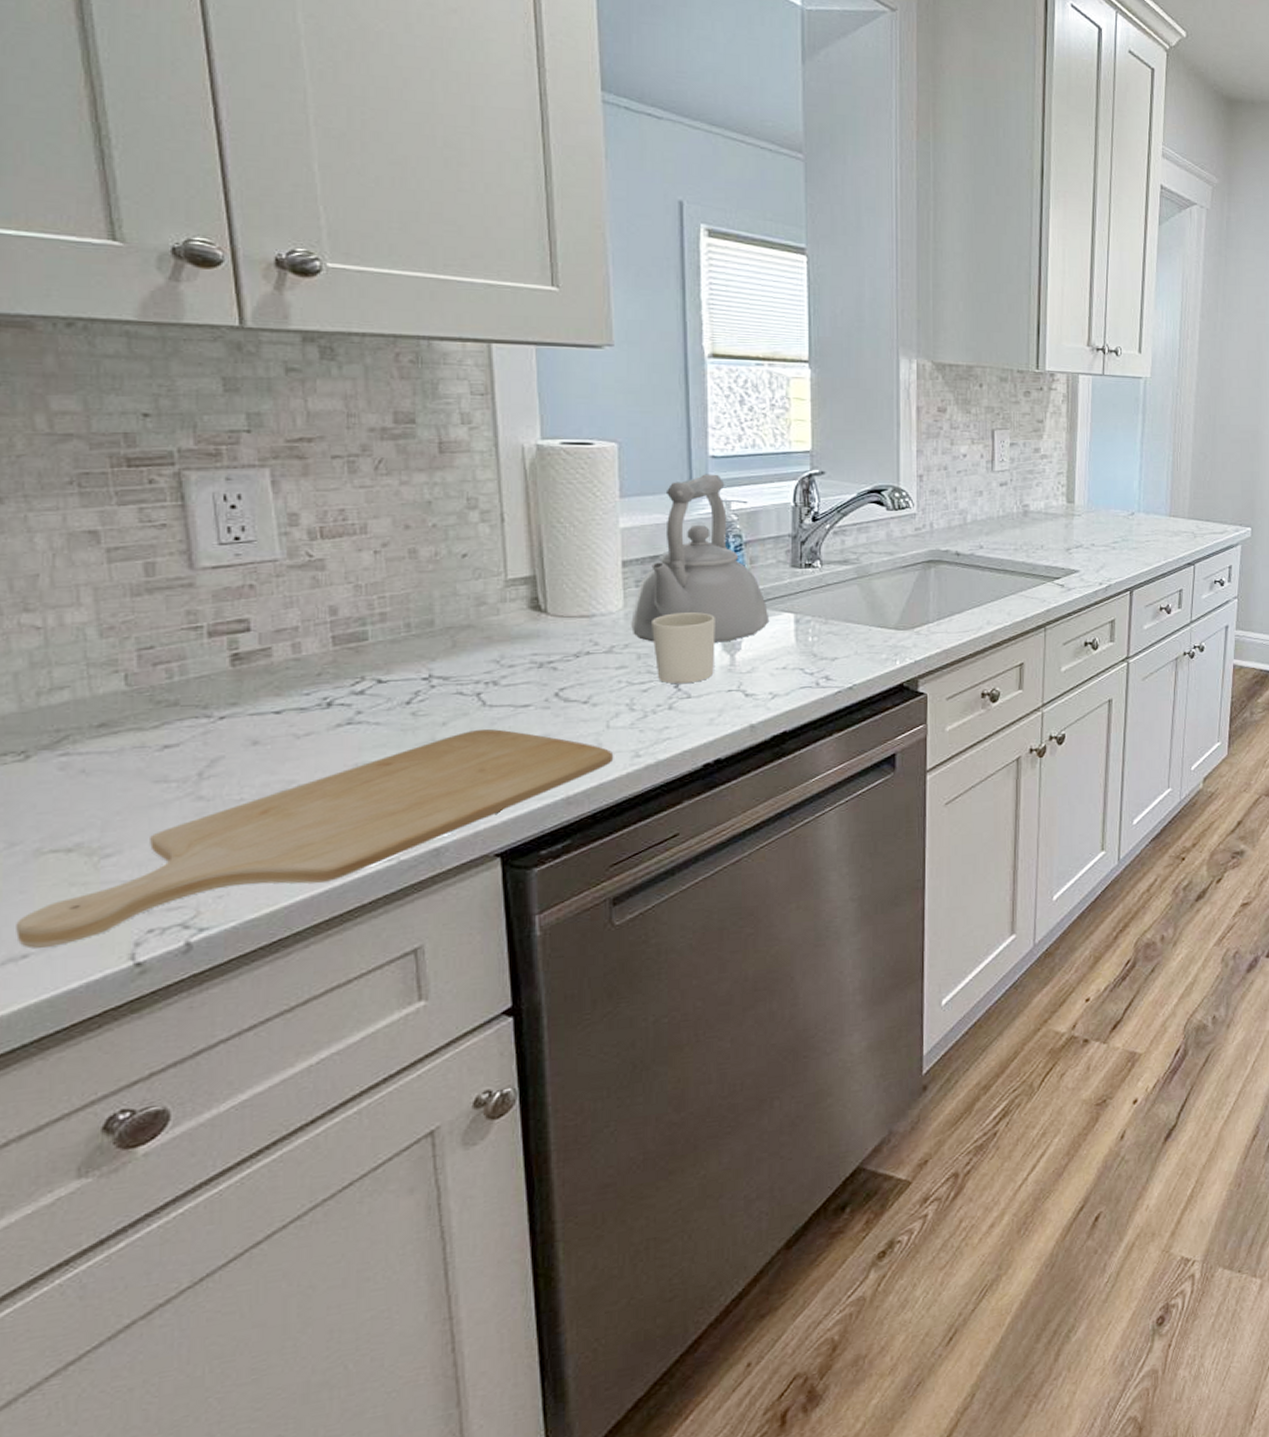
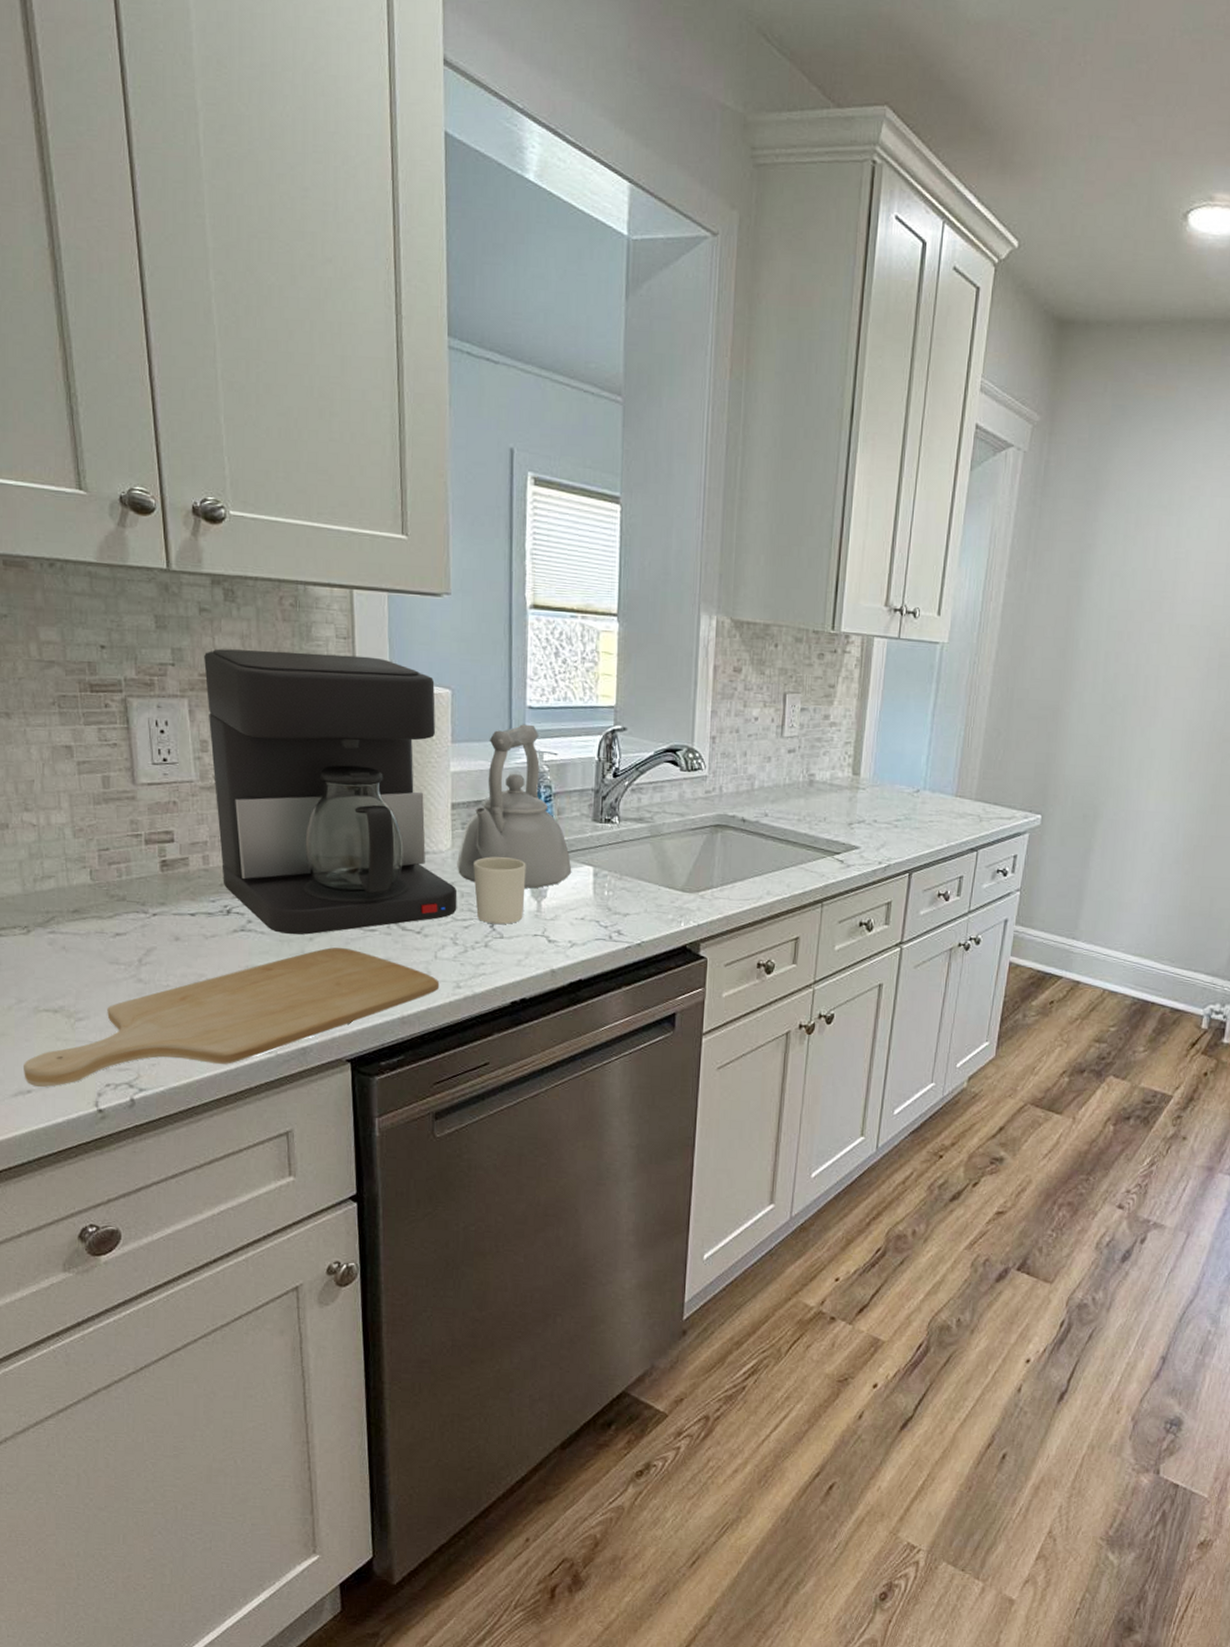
coffee maker: none [293,411,633,722] -> present [204,649,457,935]

